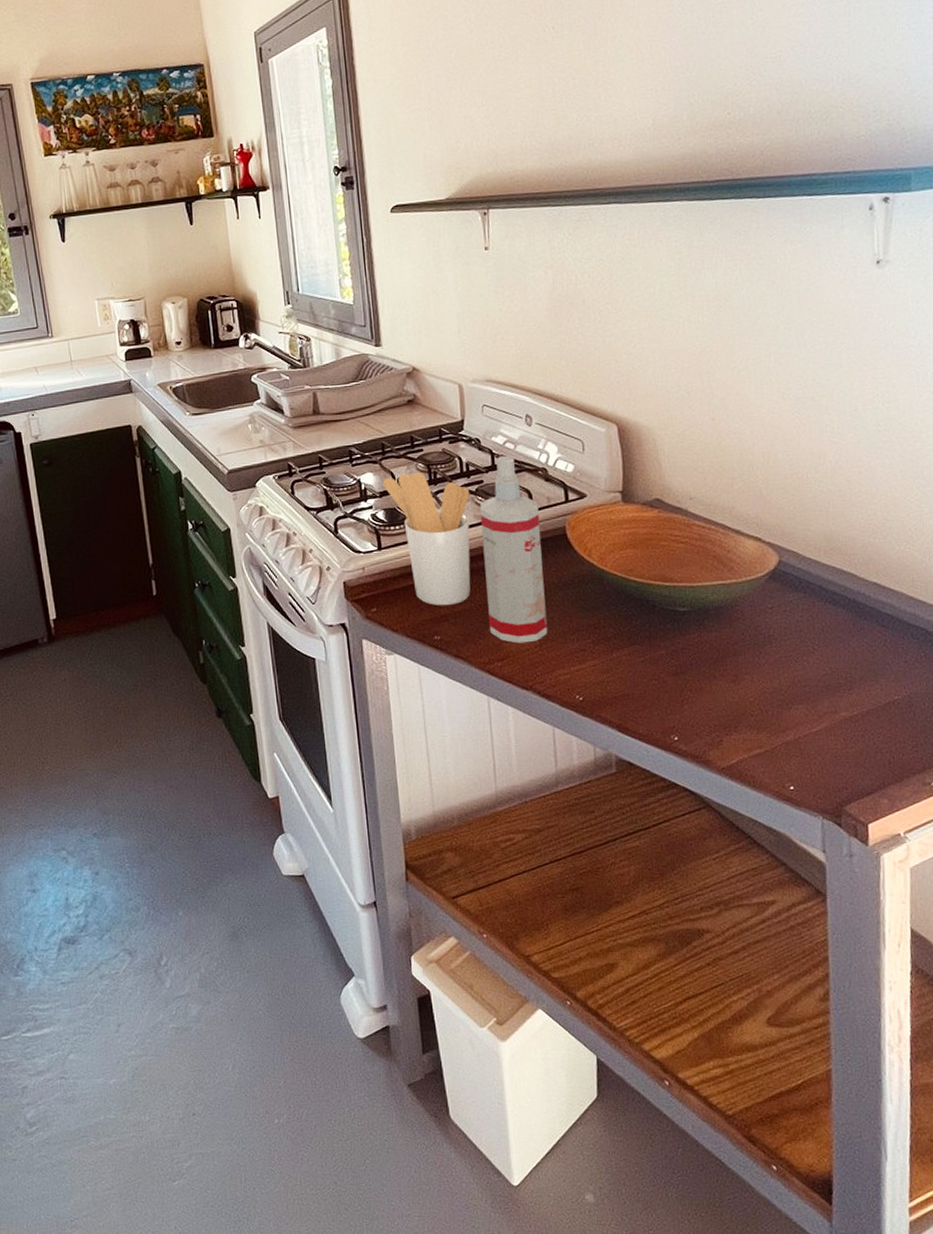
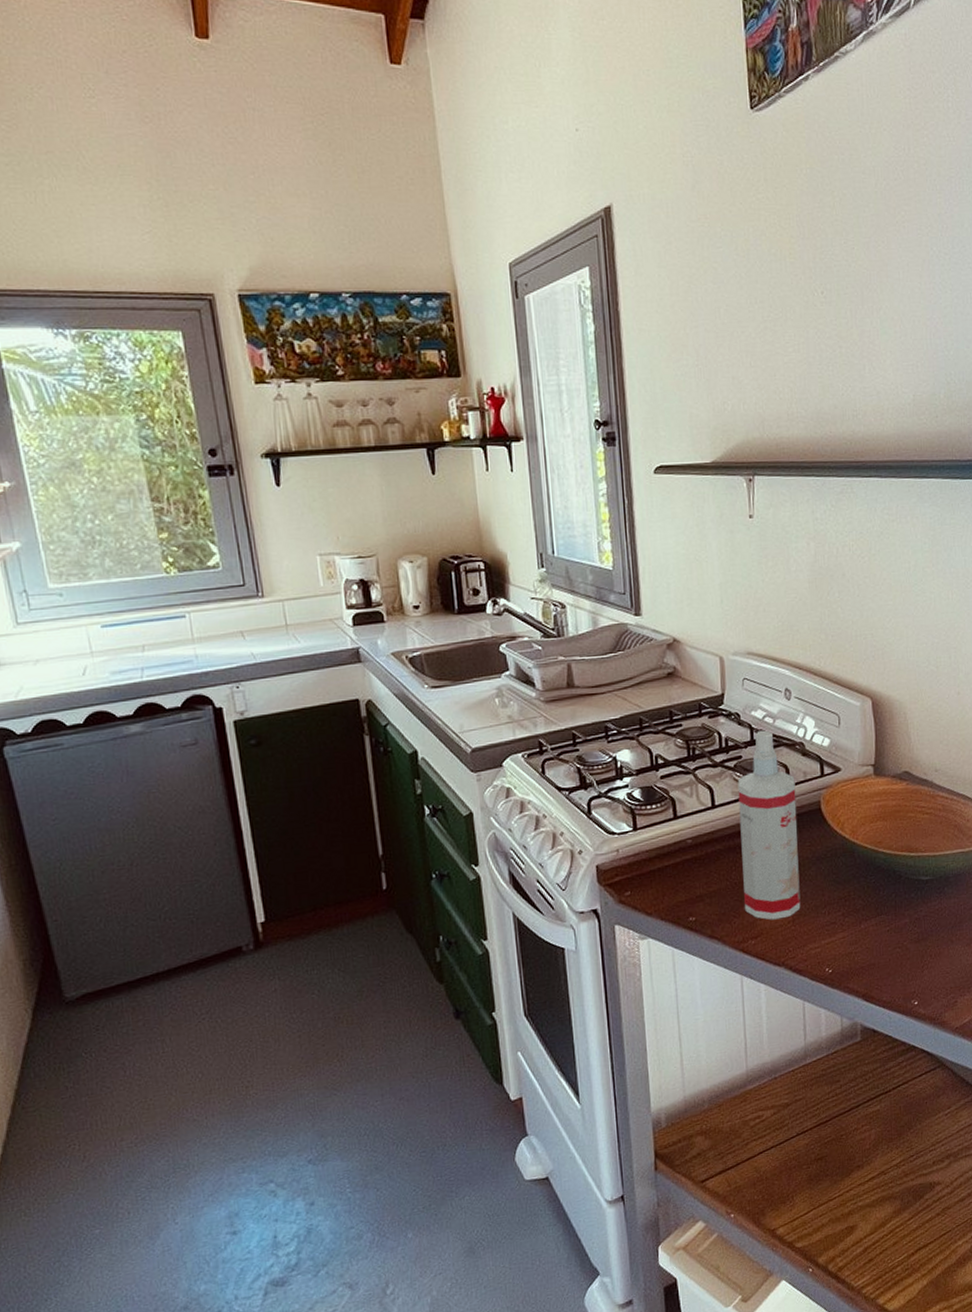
utensil holder: present [382,472,471,606] -> none [639,748,729,886]

